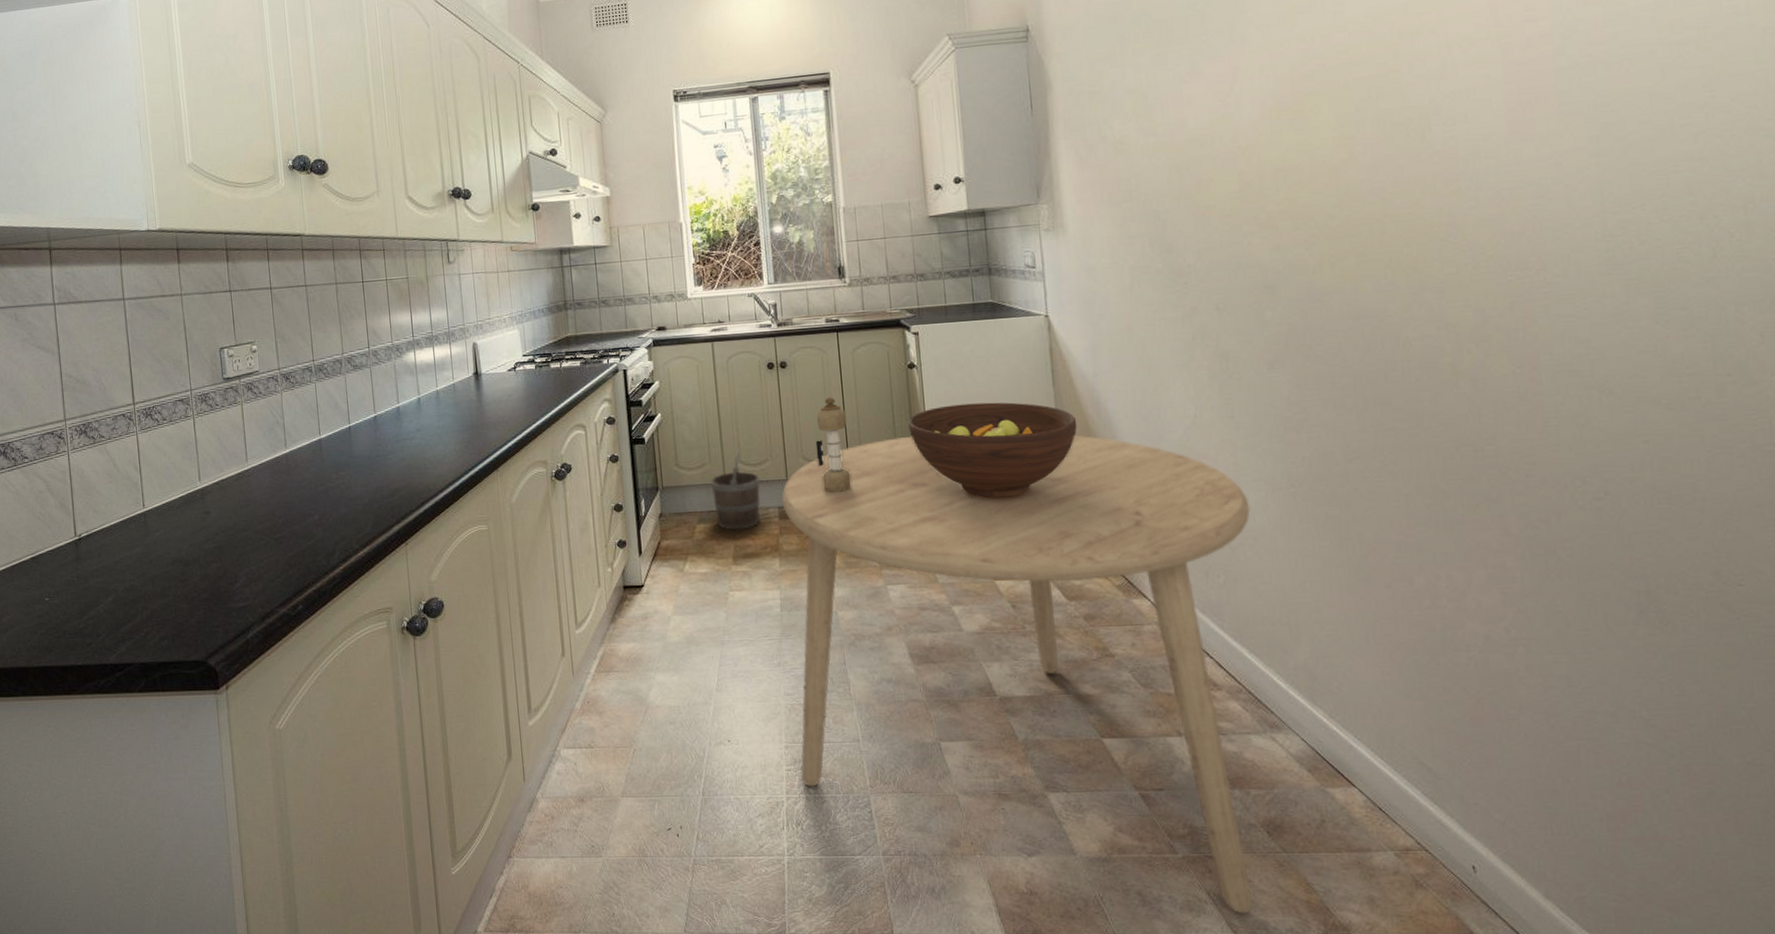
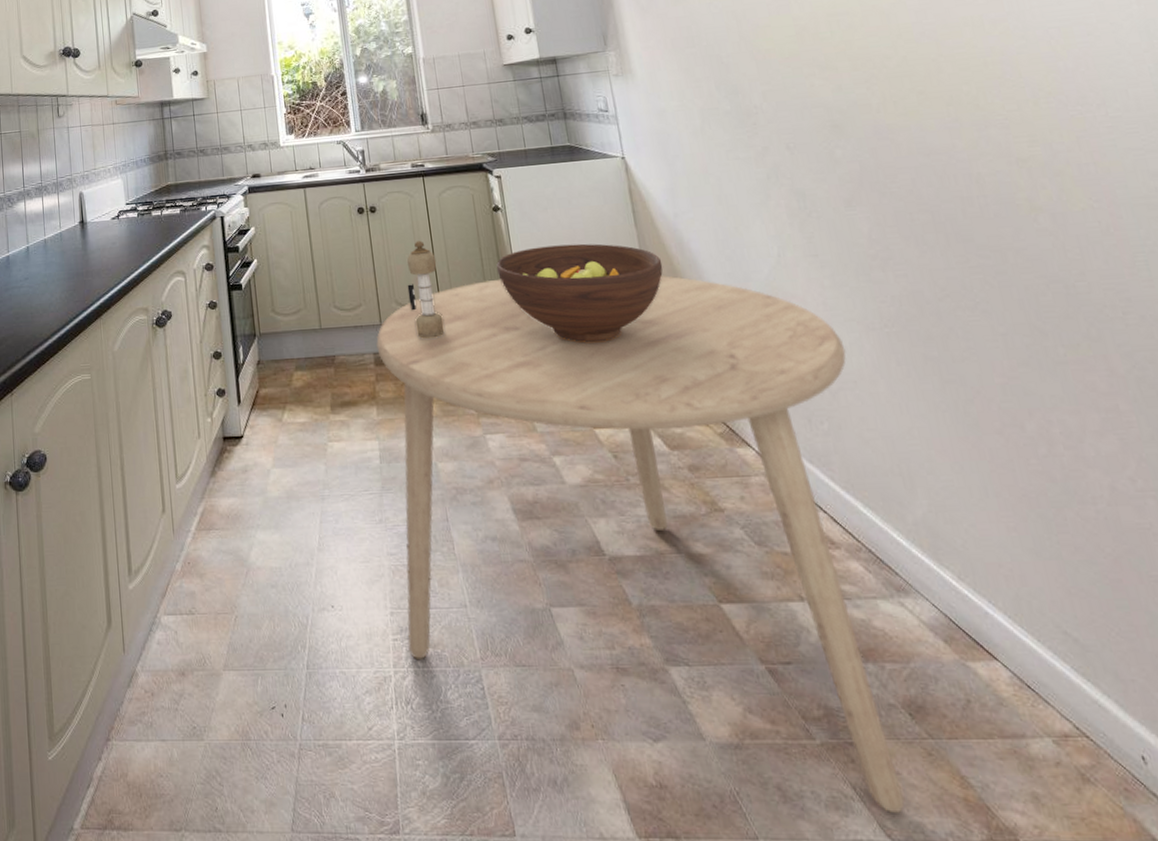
bucket: present [710,448,760,531] -> none [306,293,356,378]

